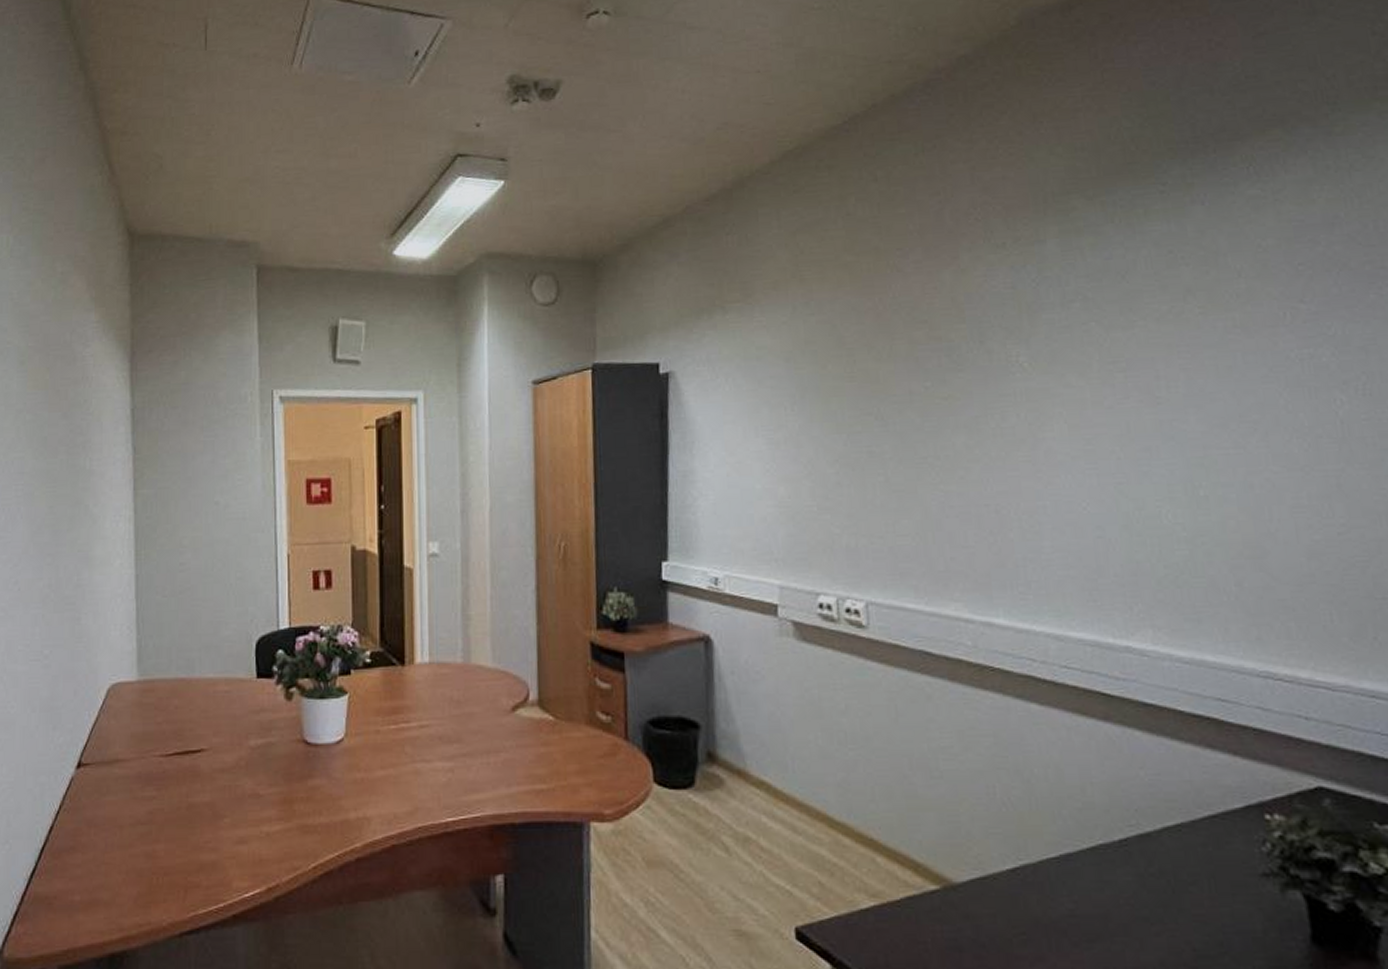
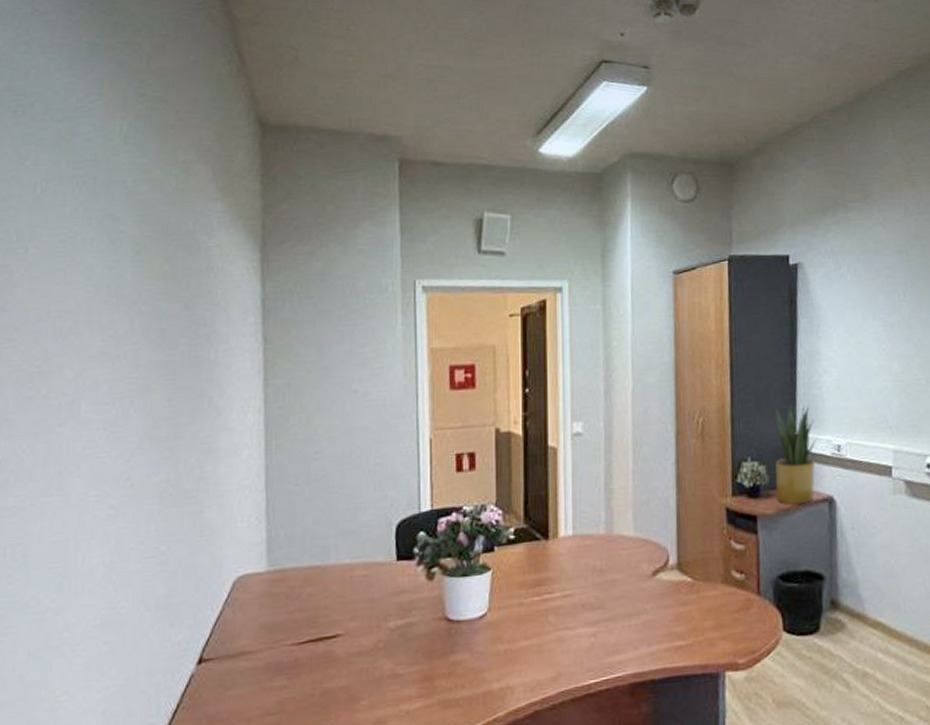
planter: none [644,531,695,641] -> present [775,405,820,504]

